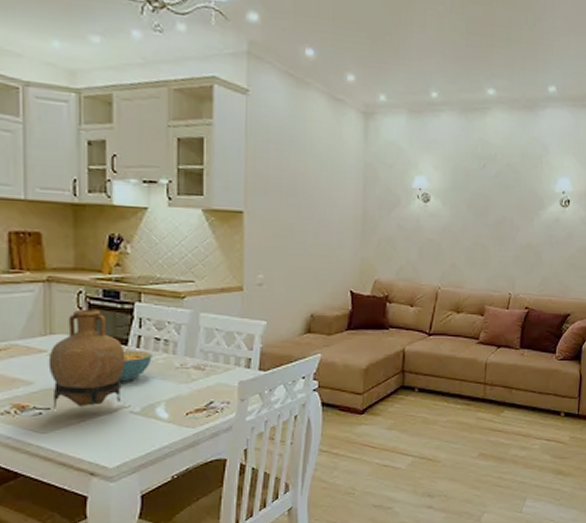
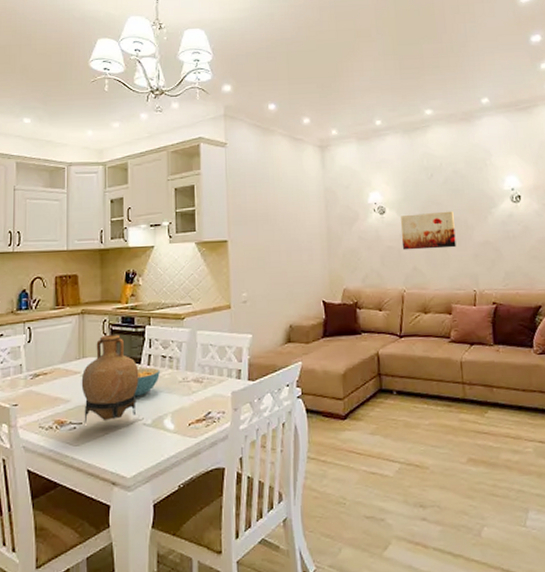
wall art: none [443,206,501,248] -> present [400,211,456,250]

